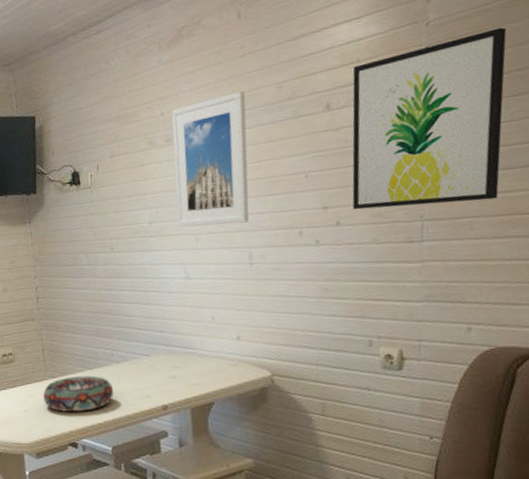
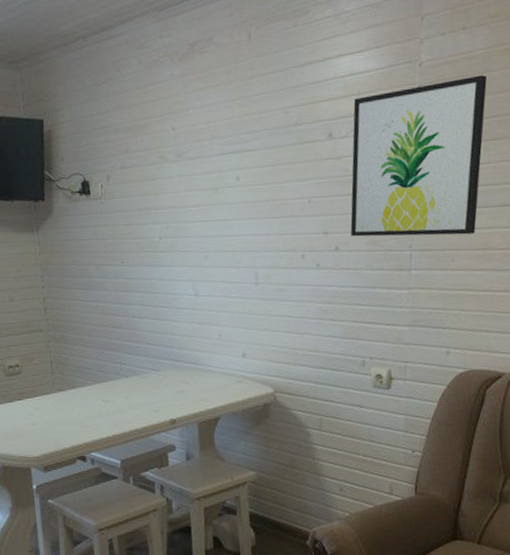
decorative bowl: present [43,375,114,412] -> none [51,389,123,426]
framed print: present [171,91,249,228] -> none [182,112,256,244]

